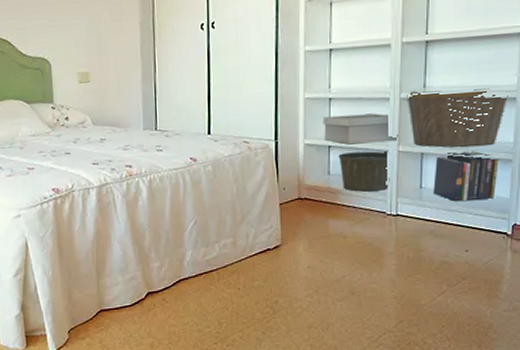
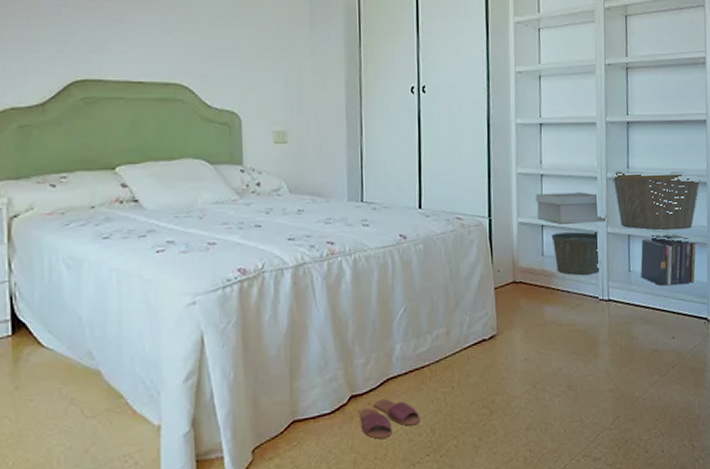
slippers: none [155,296,209,329] -> present [359,399,421,440]

